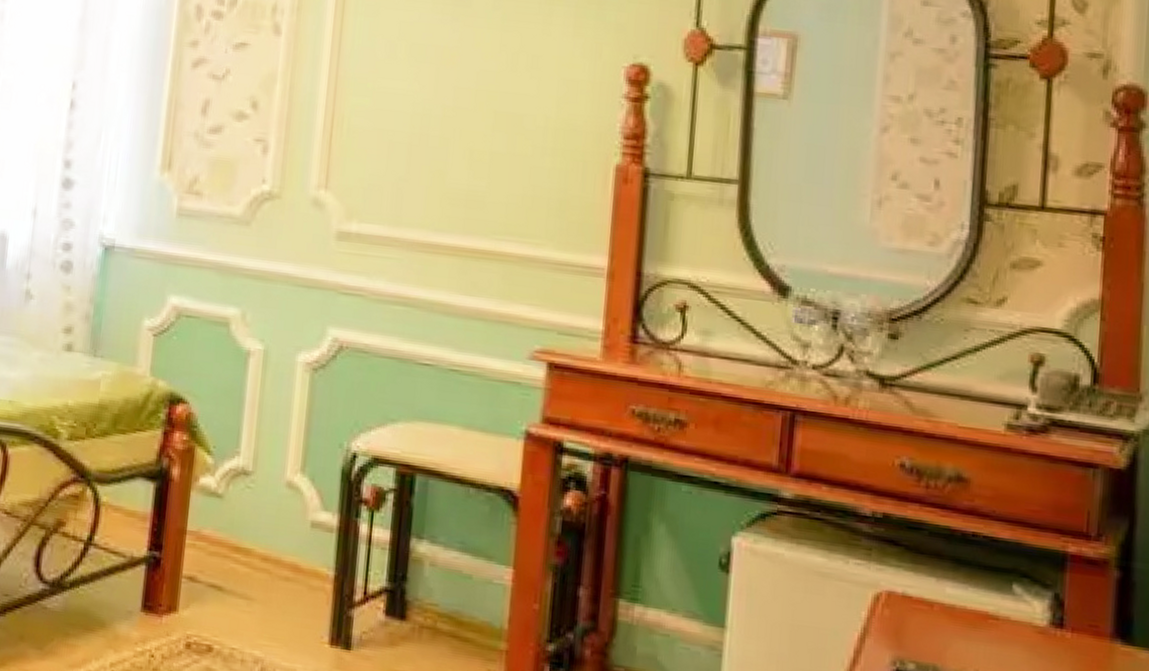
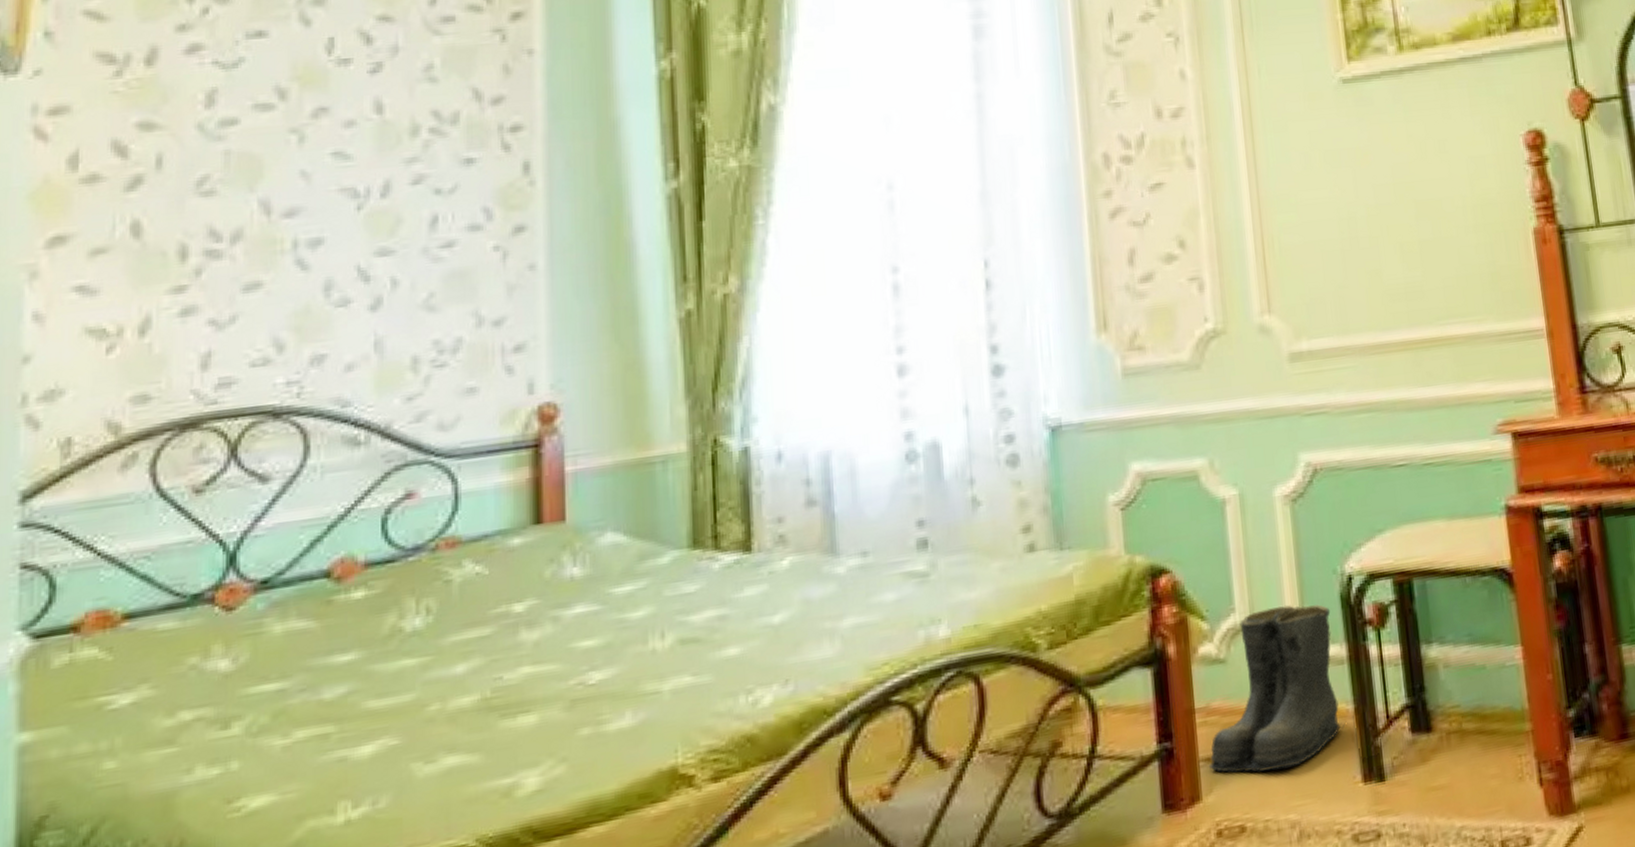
boots: none [190,460,330,610] -> present [1209,604,1345,773]

